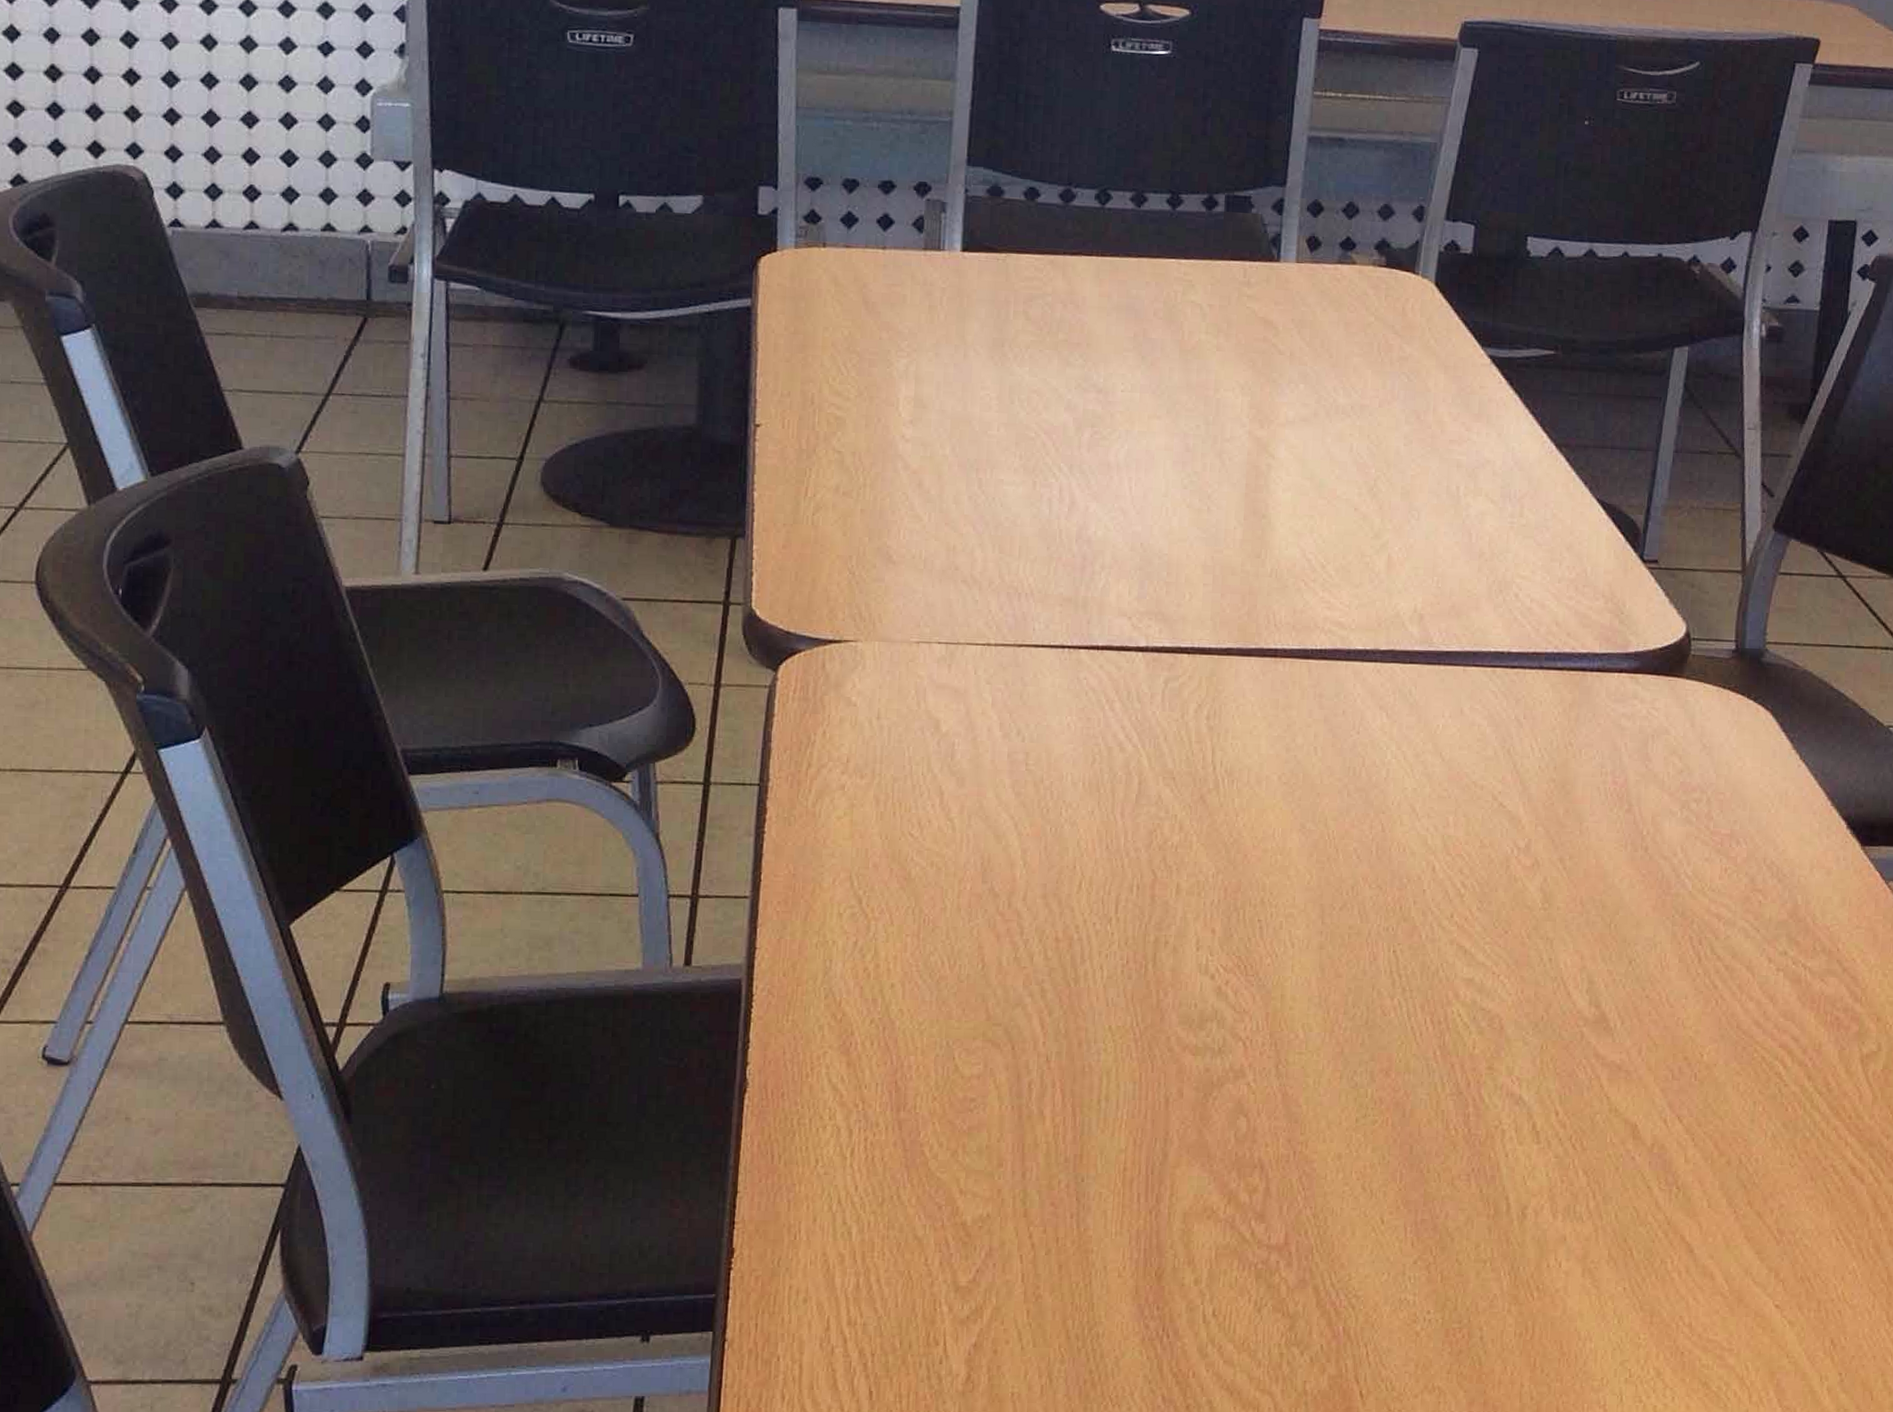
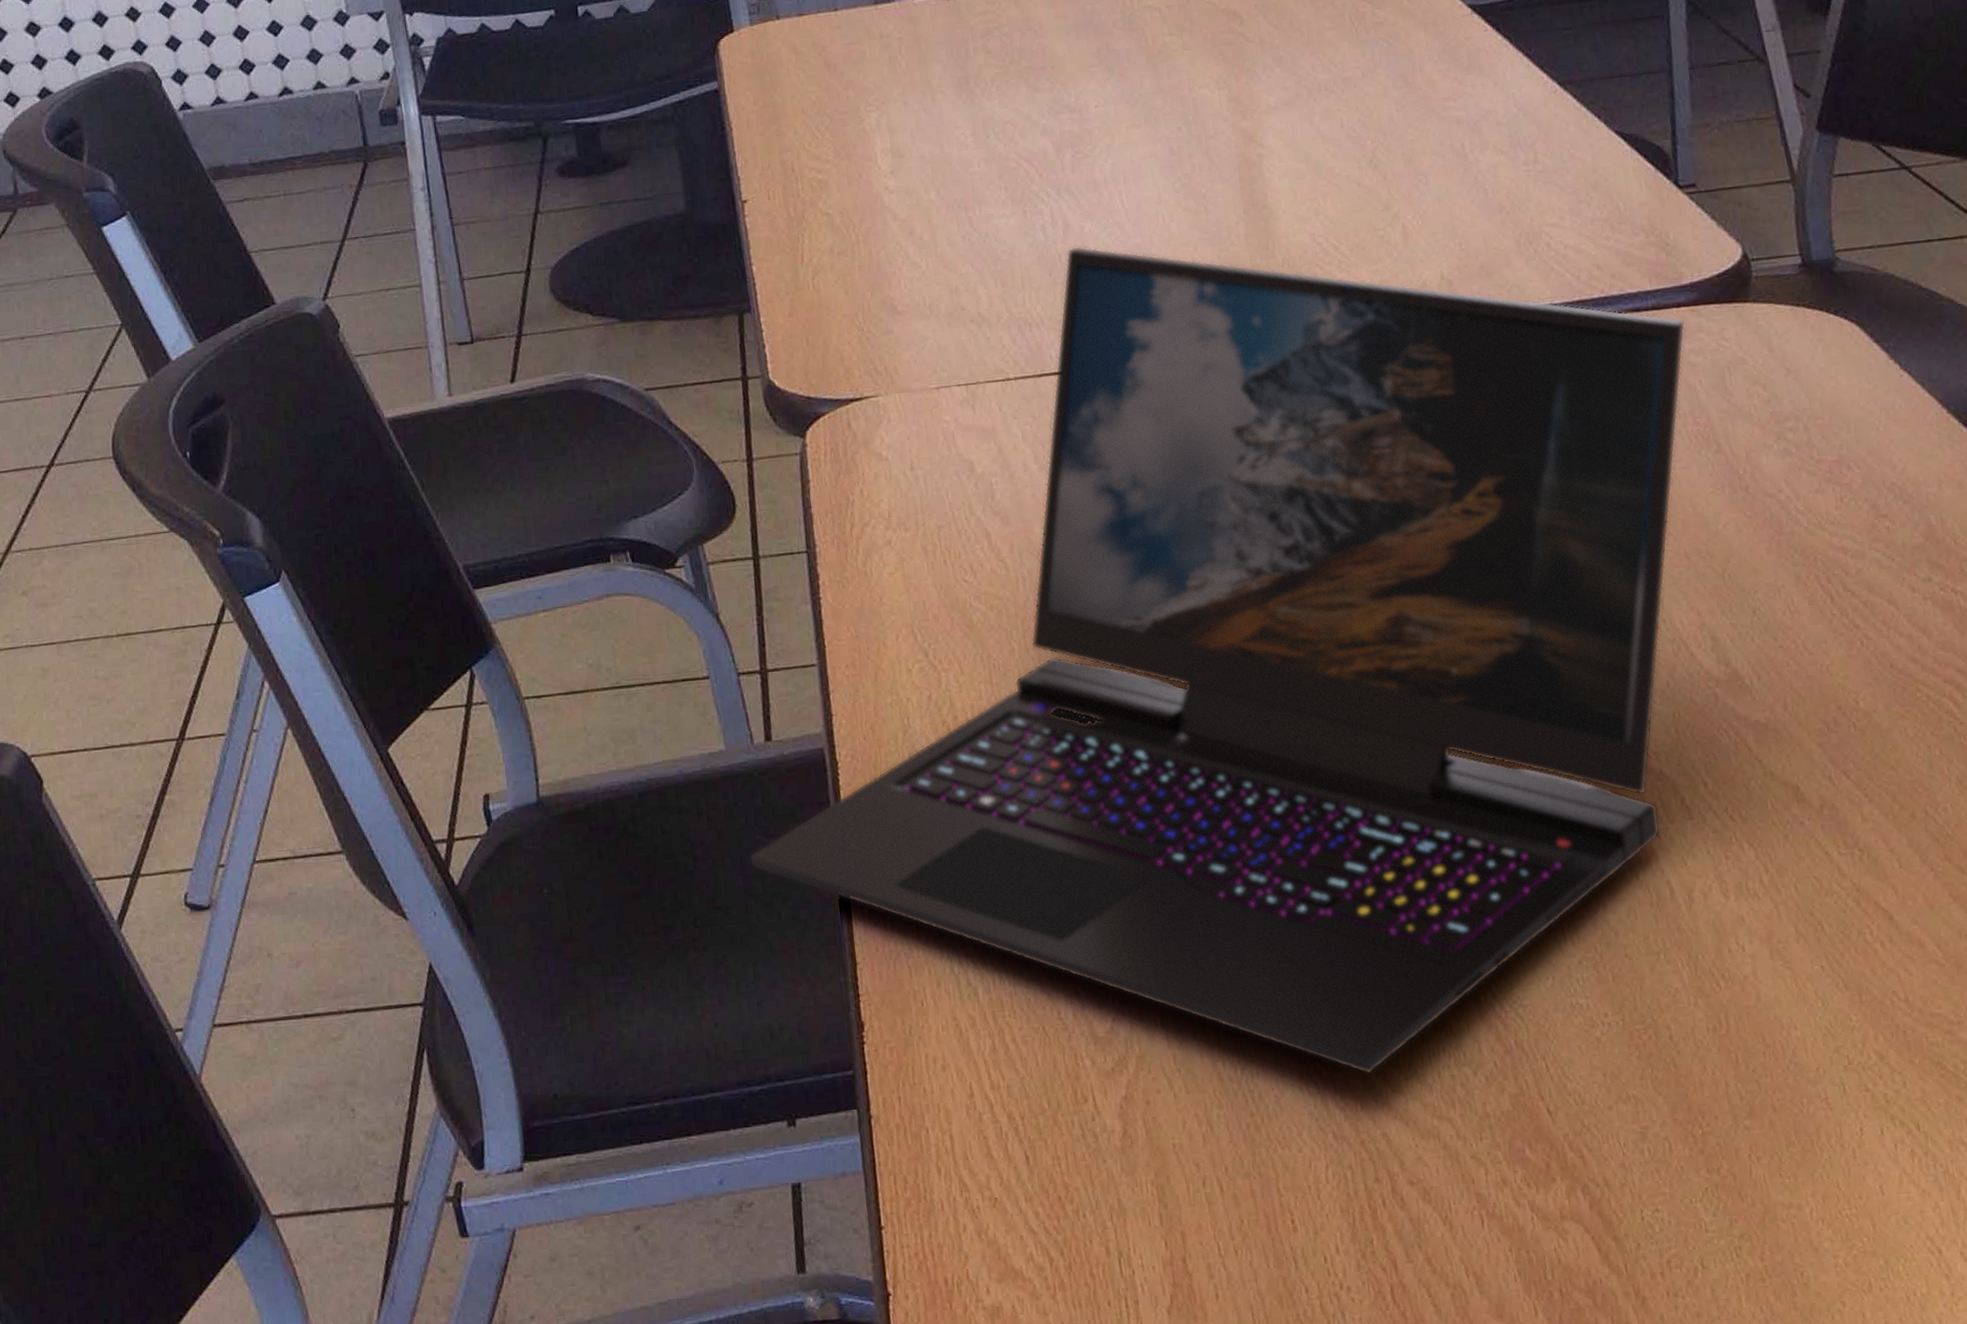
laptop: none [647,524,1623,1345] -> present [748,246,1686,1075]

